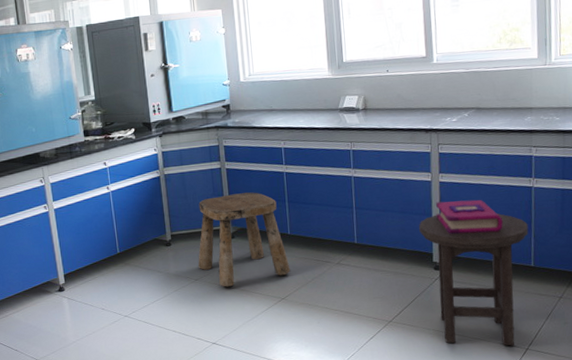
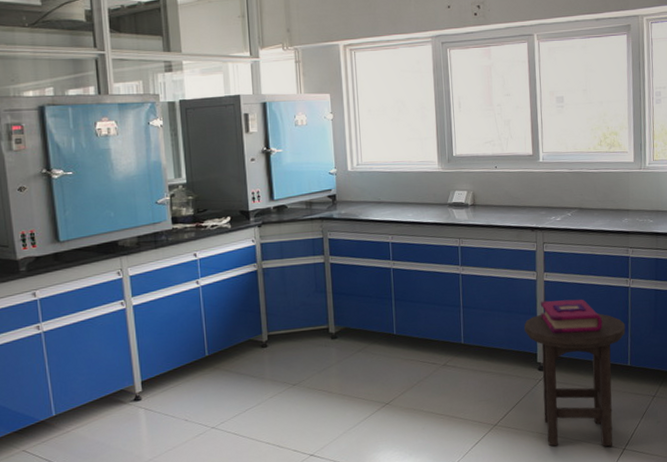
stool: present [197,192,291,287] -> none [296,289,396,393]

